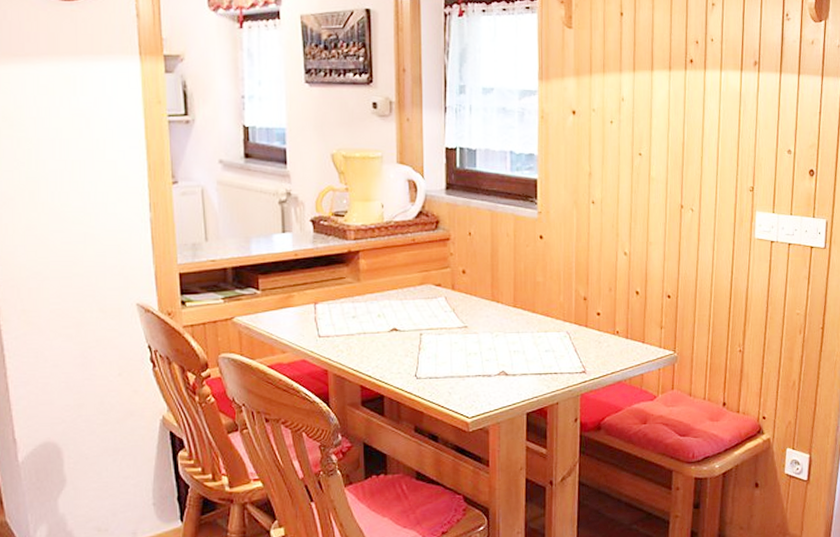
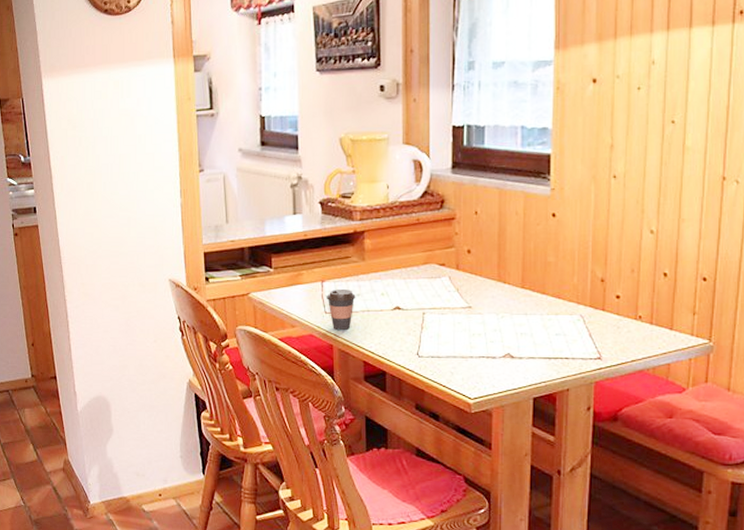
coffee cup: none [320,310,351,355] -> present [326,288,356,331]

